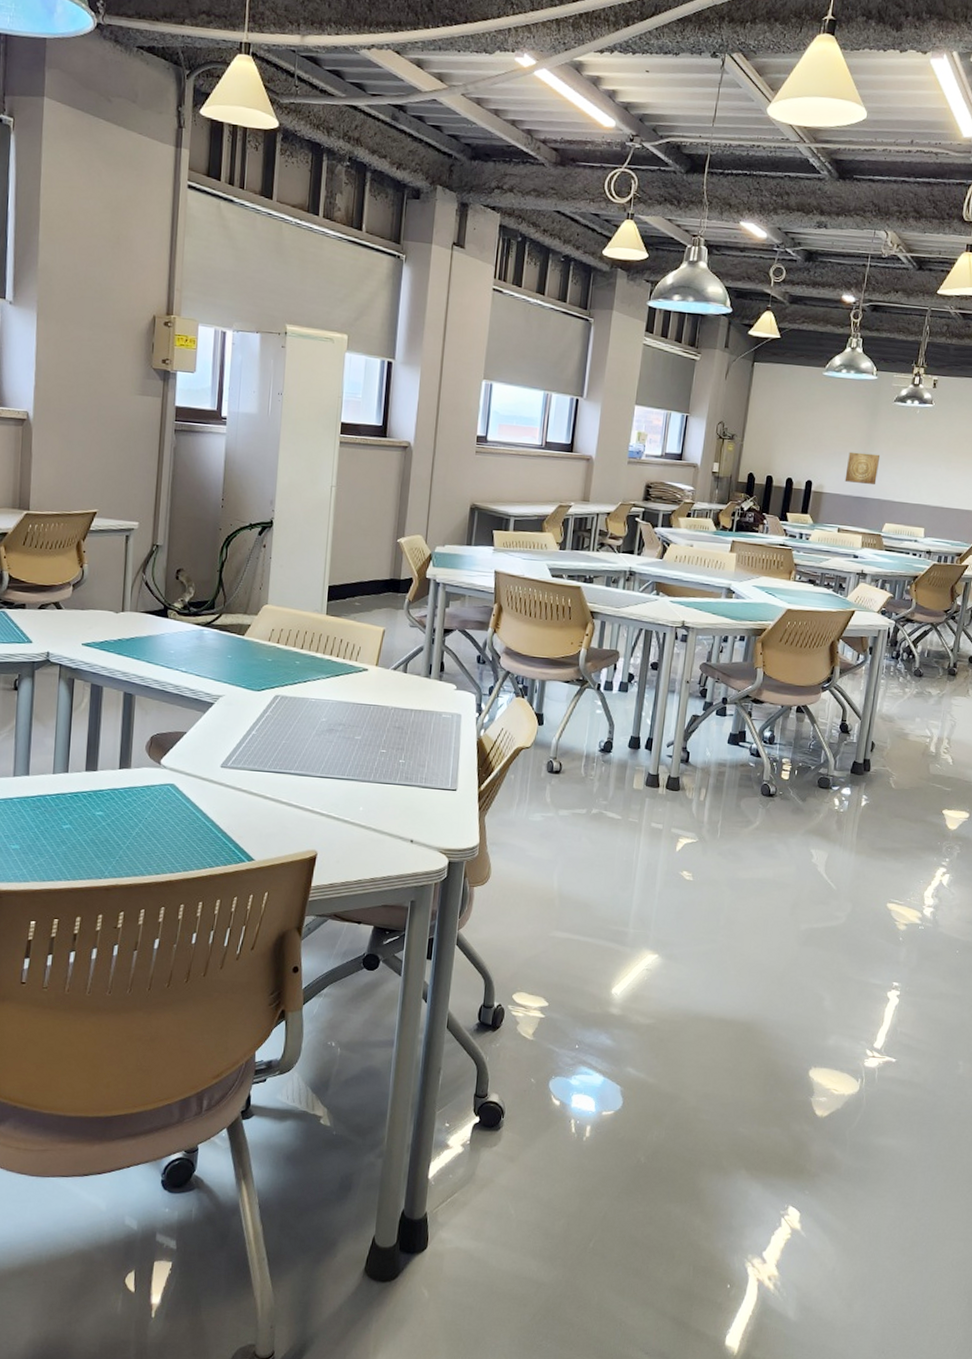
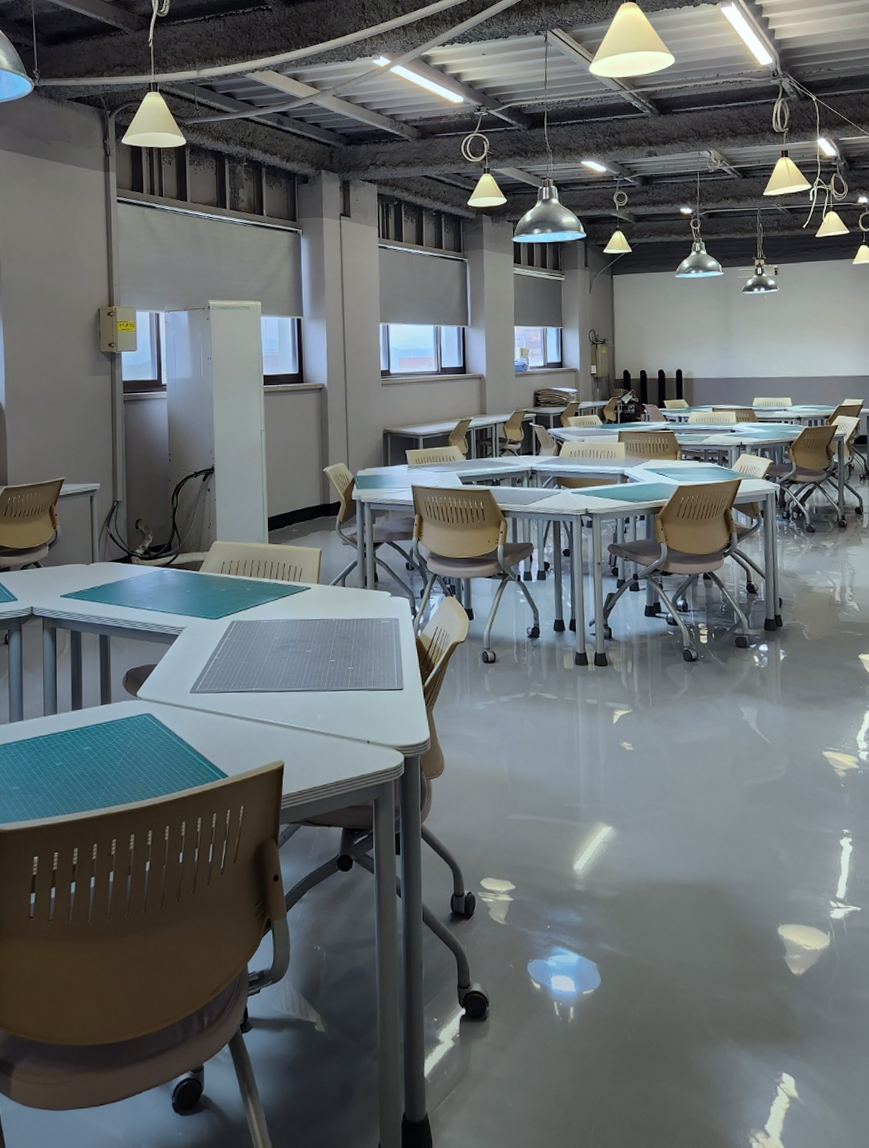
wall art: present [844,451,881,484] -> none [710,339,740,366]

